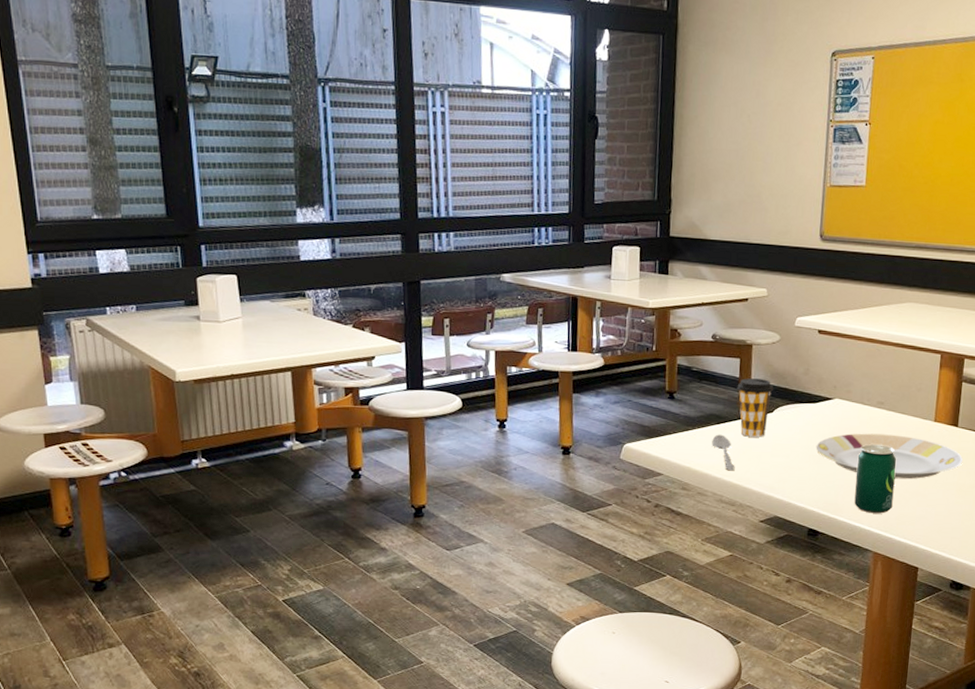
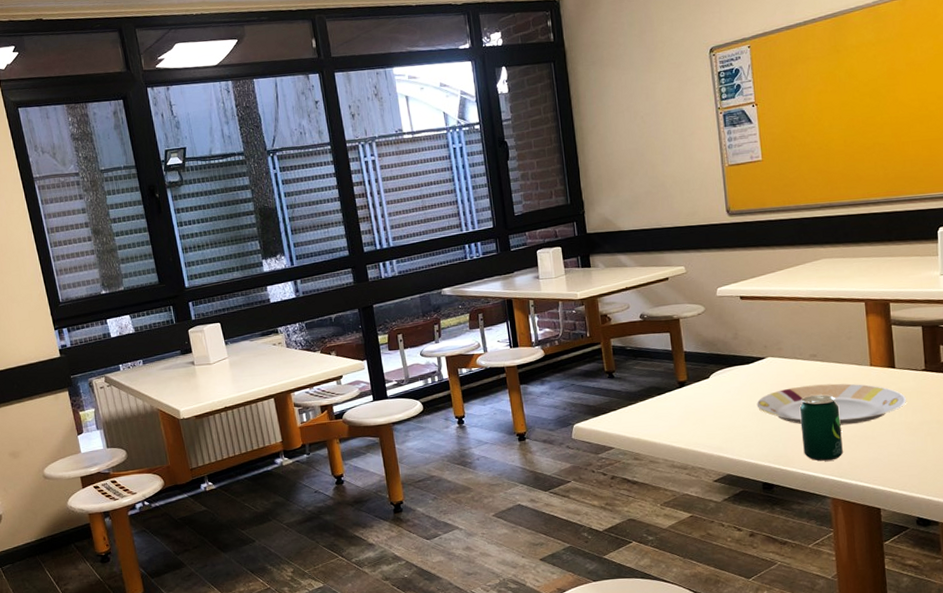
spoon: present [712,434,735,471] -> none [655,404,682,437]
coffee cup: present [737,378,773,438] -> none [671,348,706,404]

